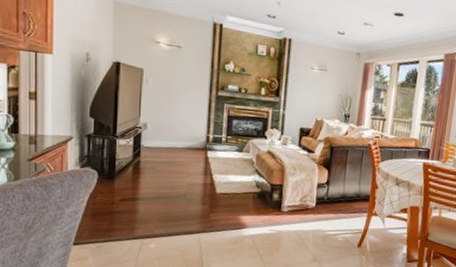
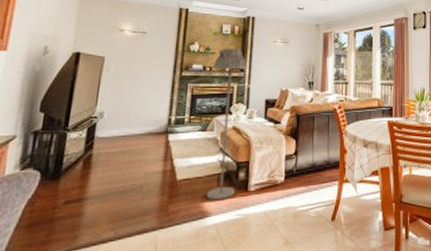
floor lamp: none [243,71,283,216] -> present [206,49,248,201]

